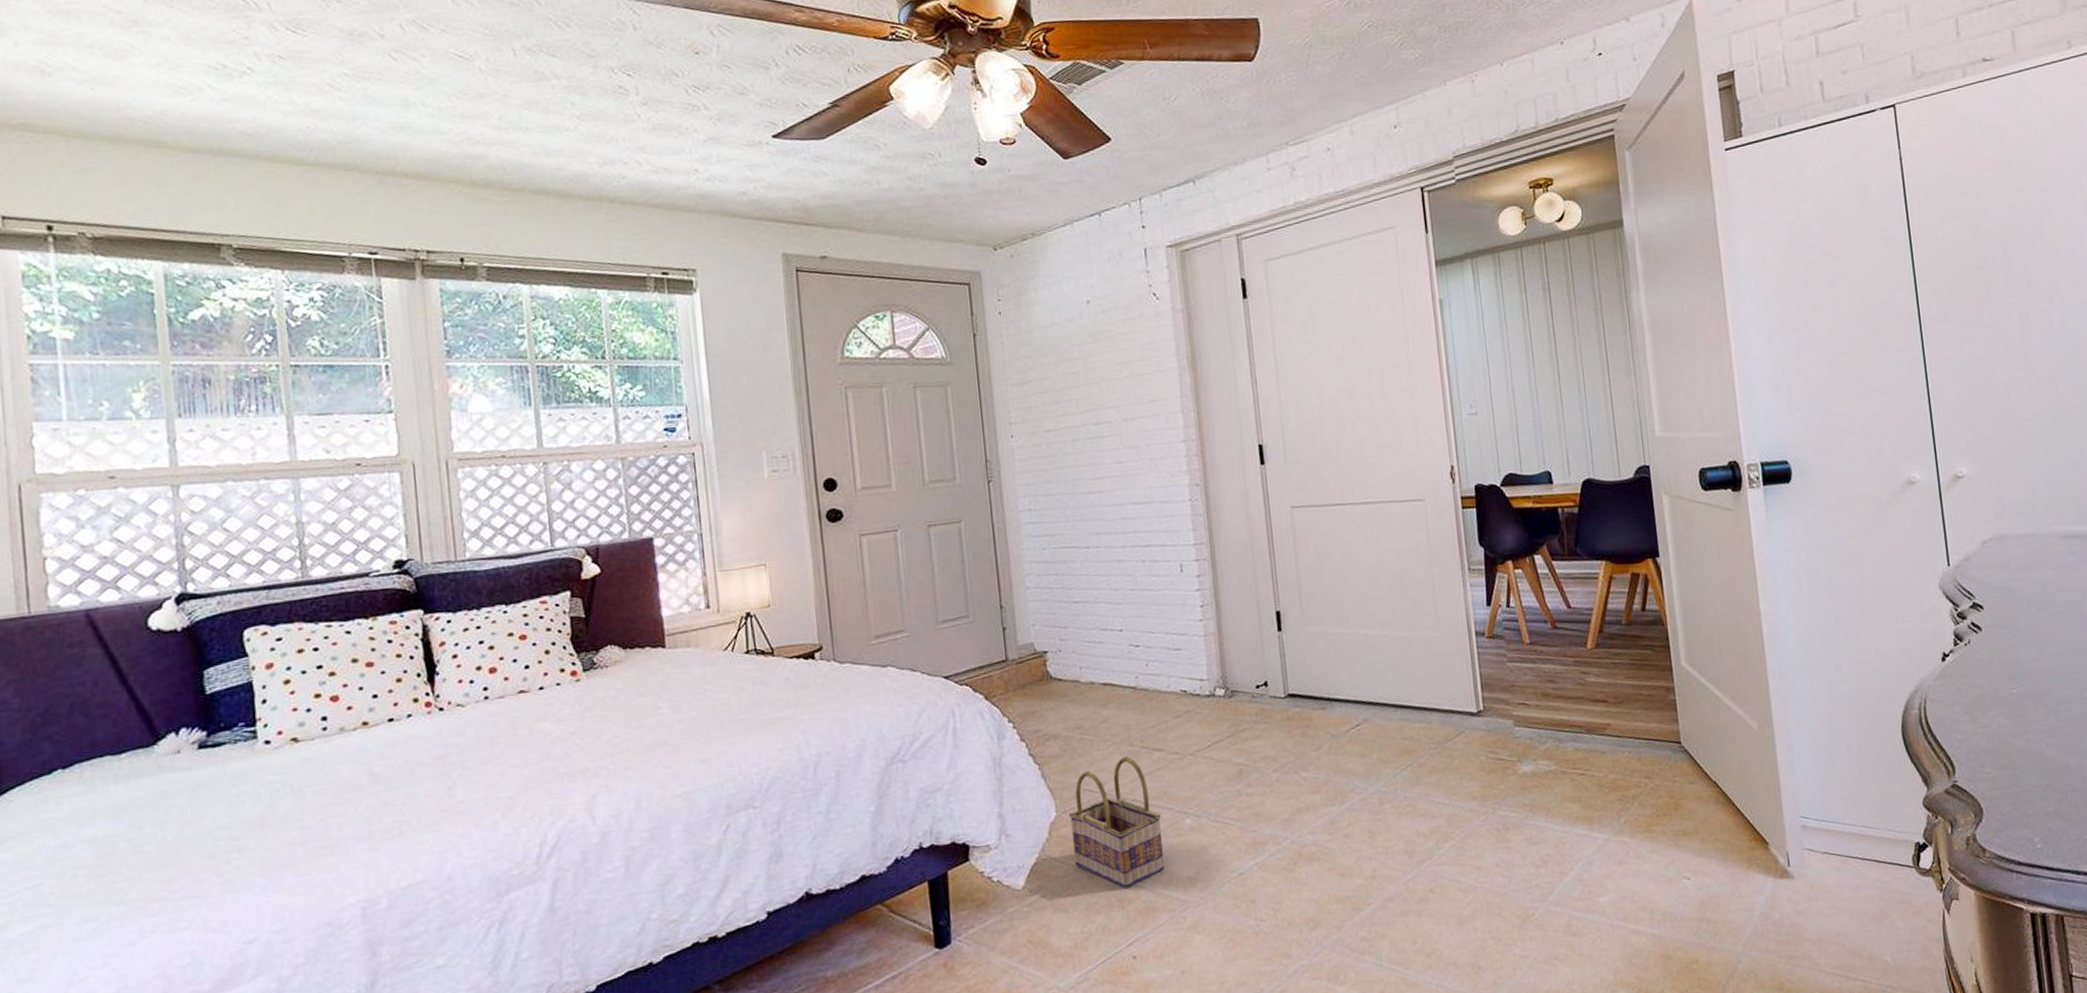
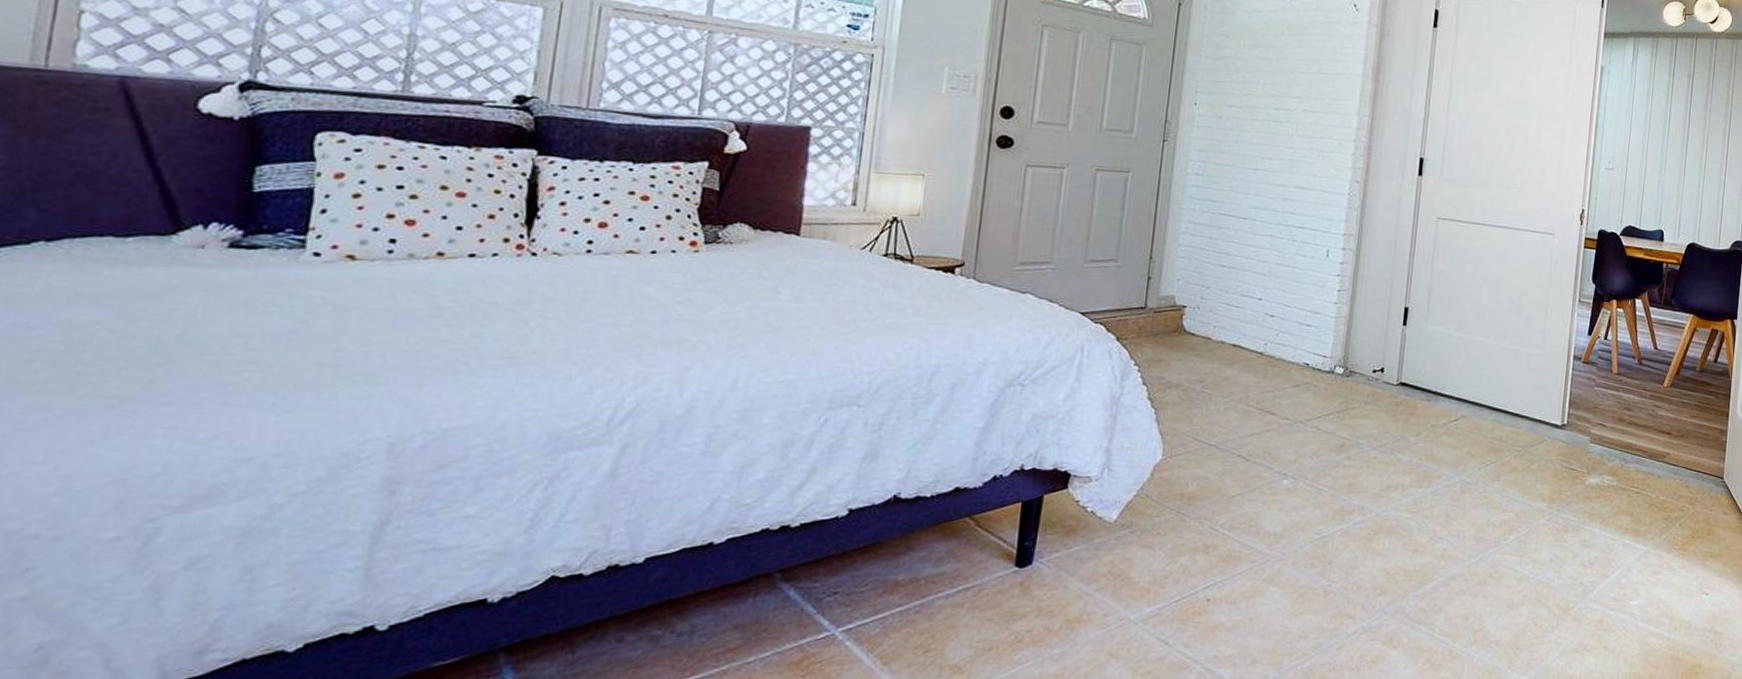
basket: present [1068,756,1165,888] -> none [1170,414,1261,535]

